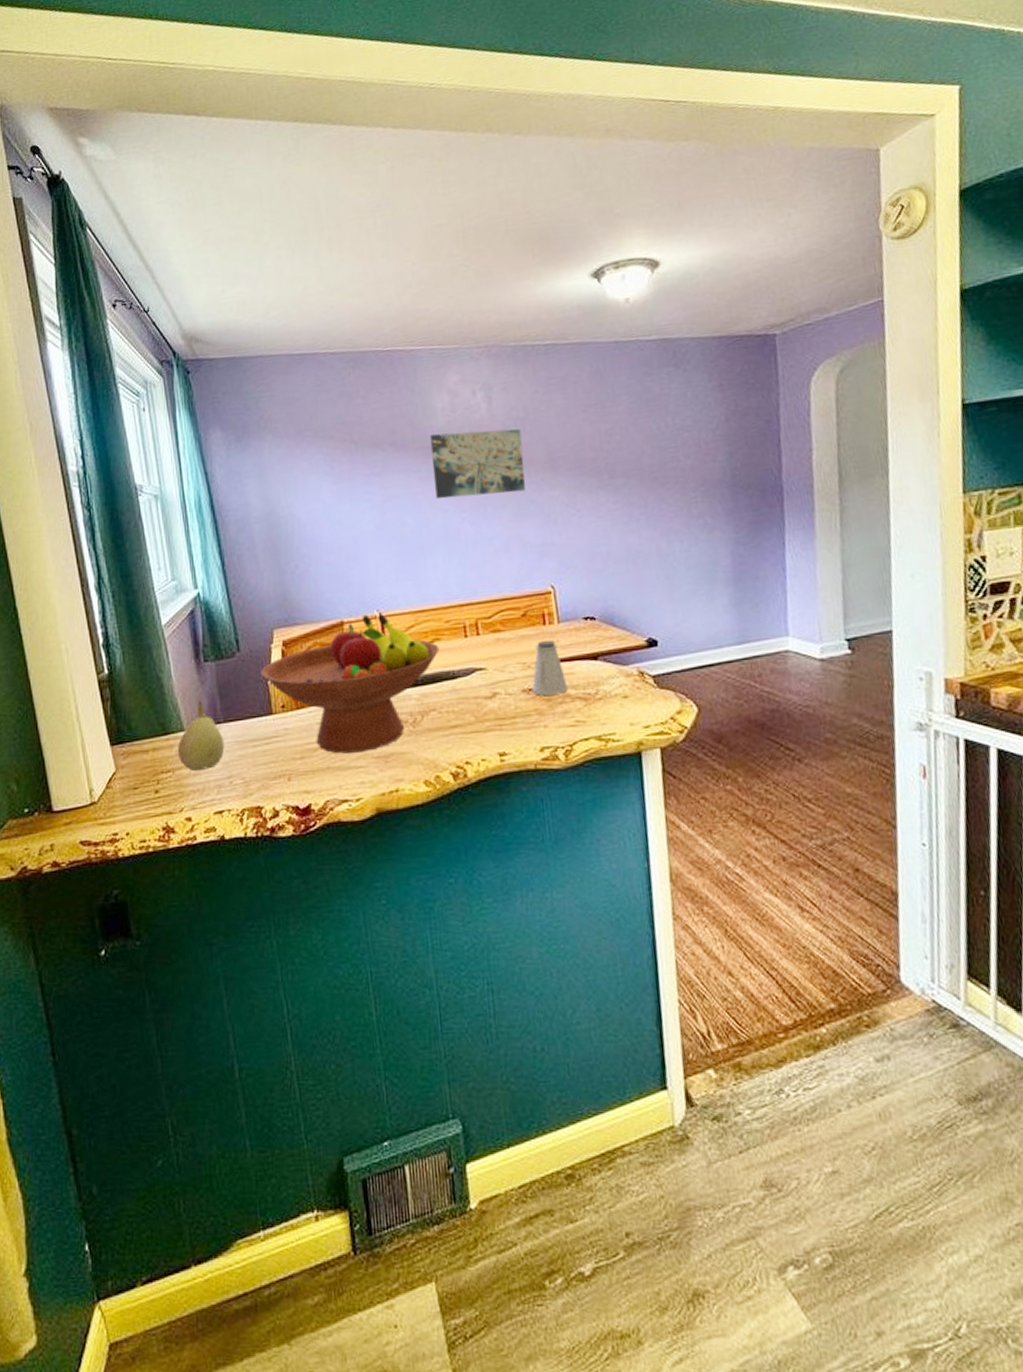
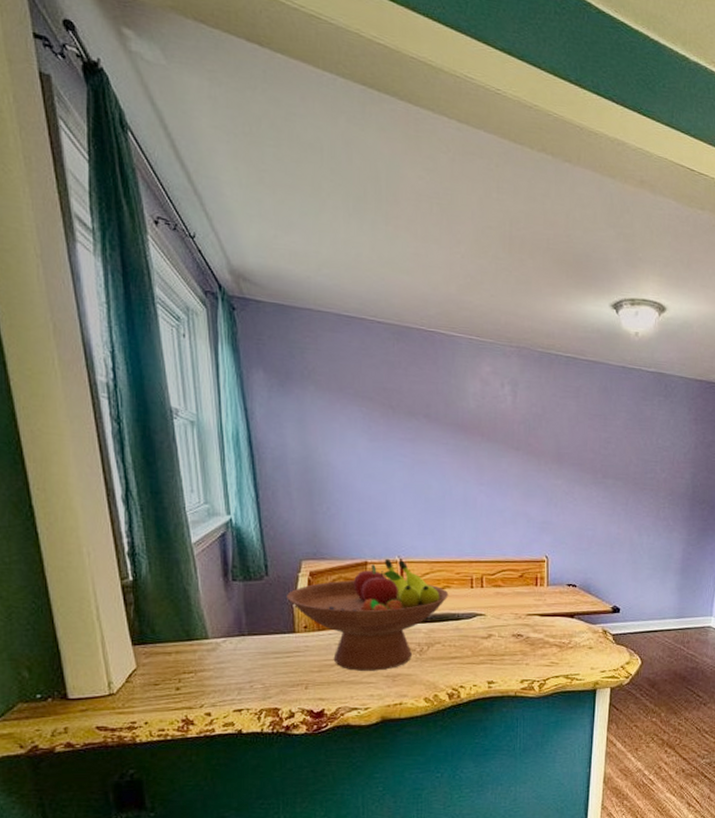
fruit: present [177,700,225,772] -> none [200,613,247,675]
wall art: present [429,429,526,500] -> none [459,413,537,476]
saltshaker: present [532,639,568,696] -> none [520,598,548,641]

